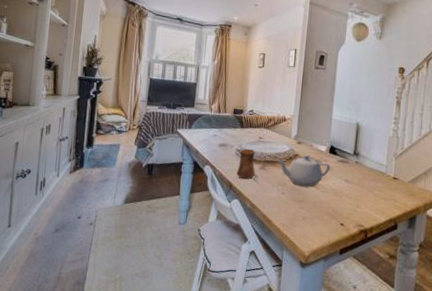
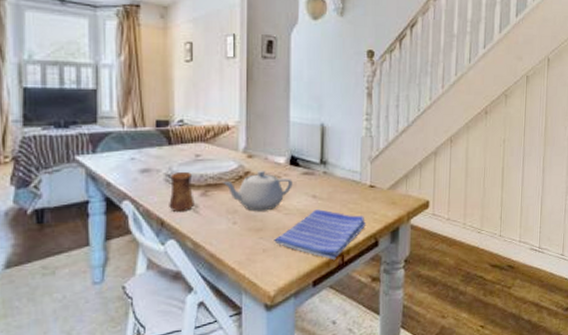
dish towel: none [312,191,389,235] -> present [274,209,367,261]

